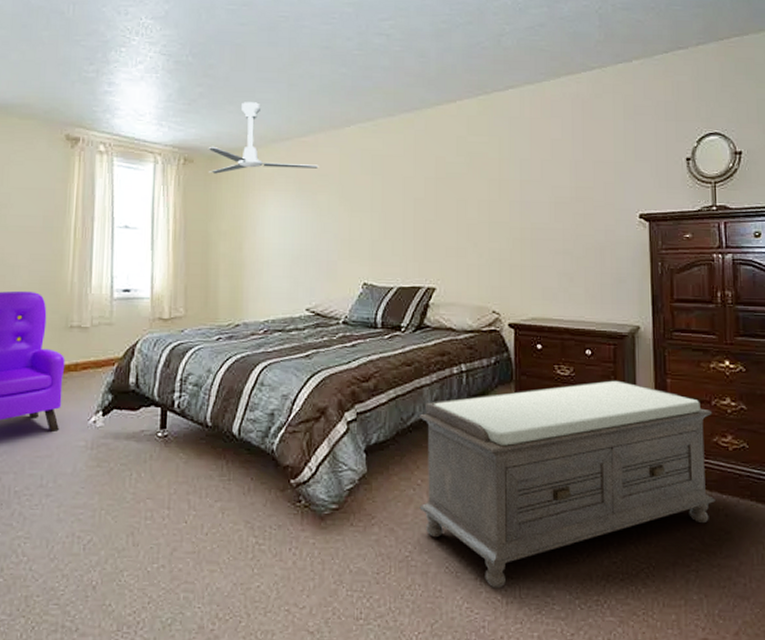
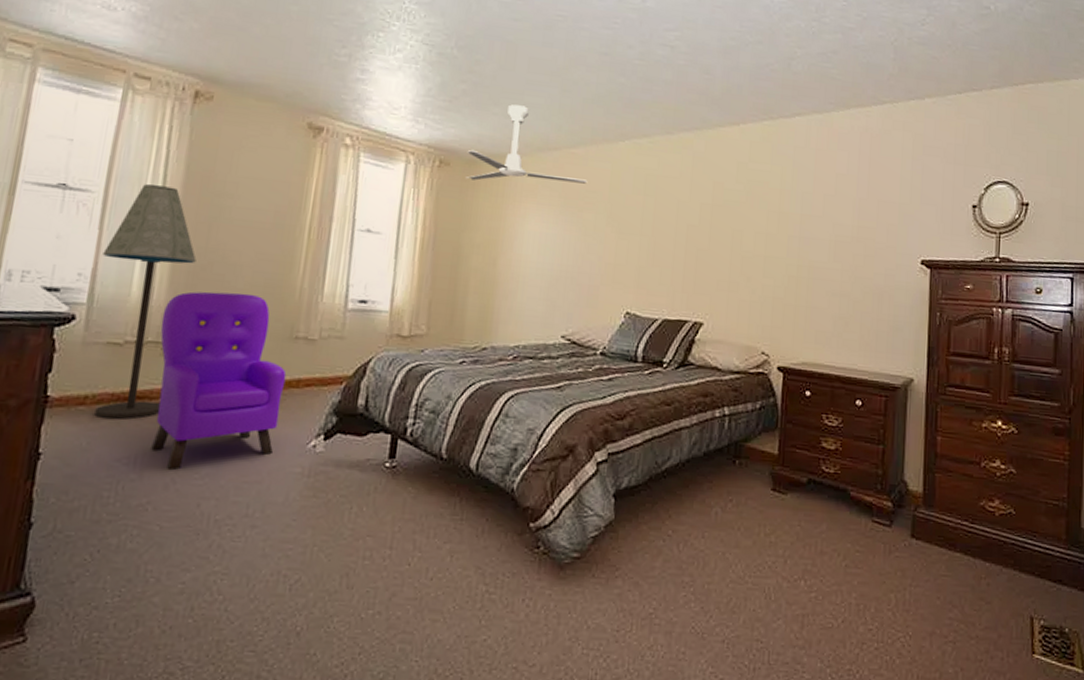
bench: present [419,380,715,588] -> none [668,434,981,653]

